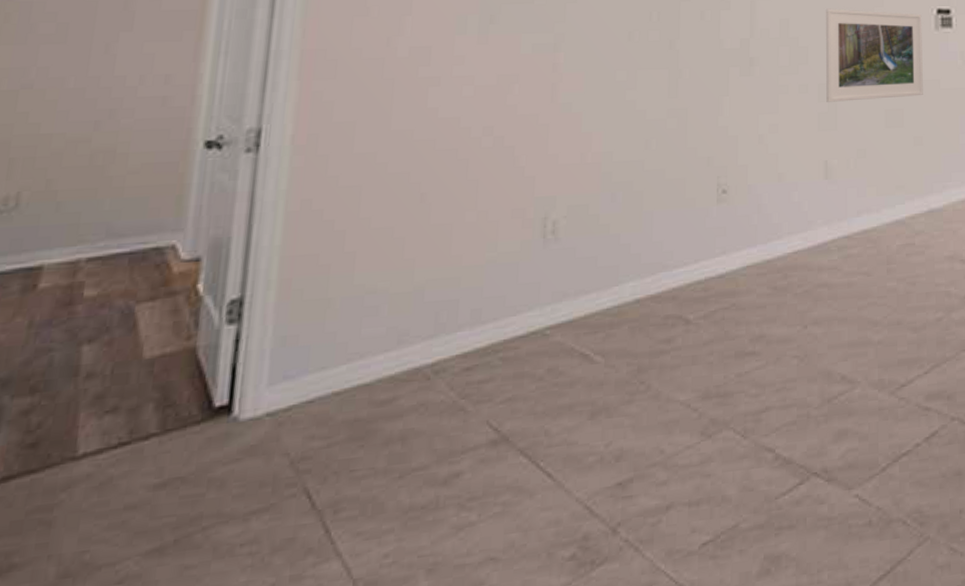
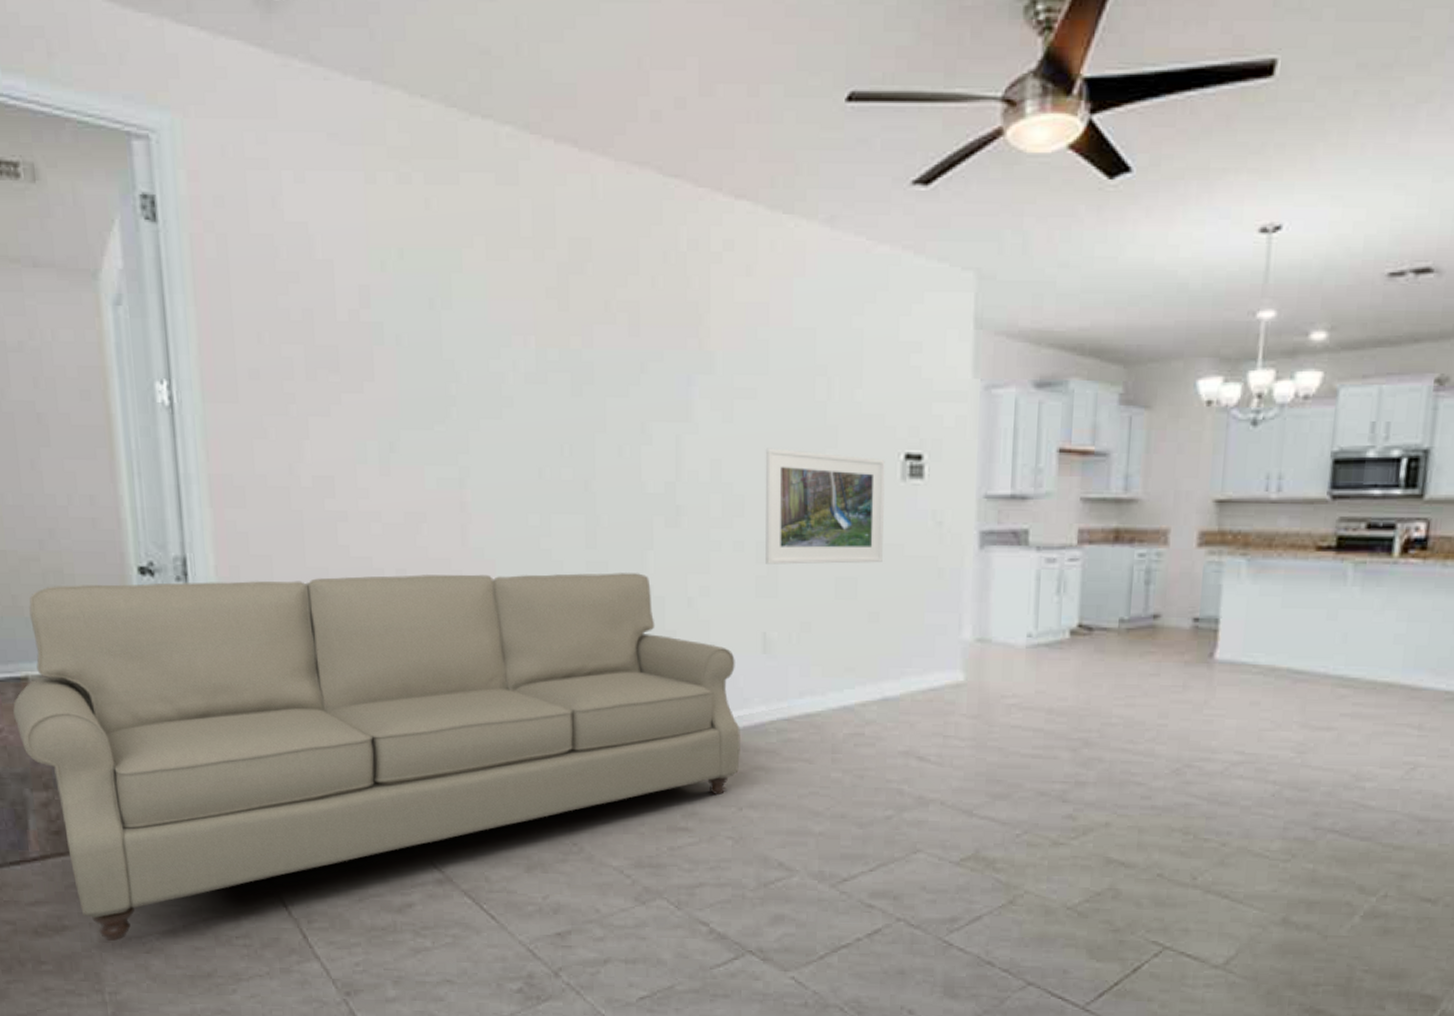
sofa: none [12,116,805,577] -> present [13,573,740,942]

